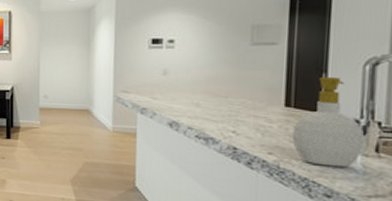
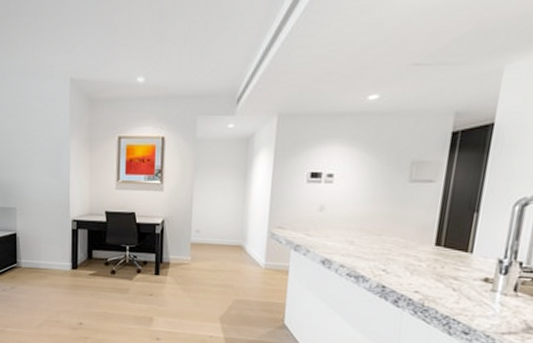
soap bottle: present [292,76,365,168] -> none [438,216,506,306]

